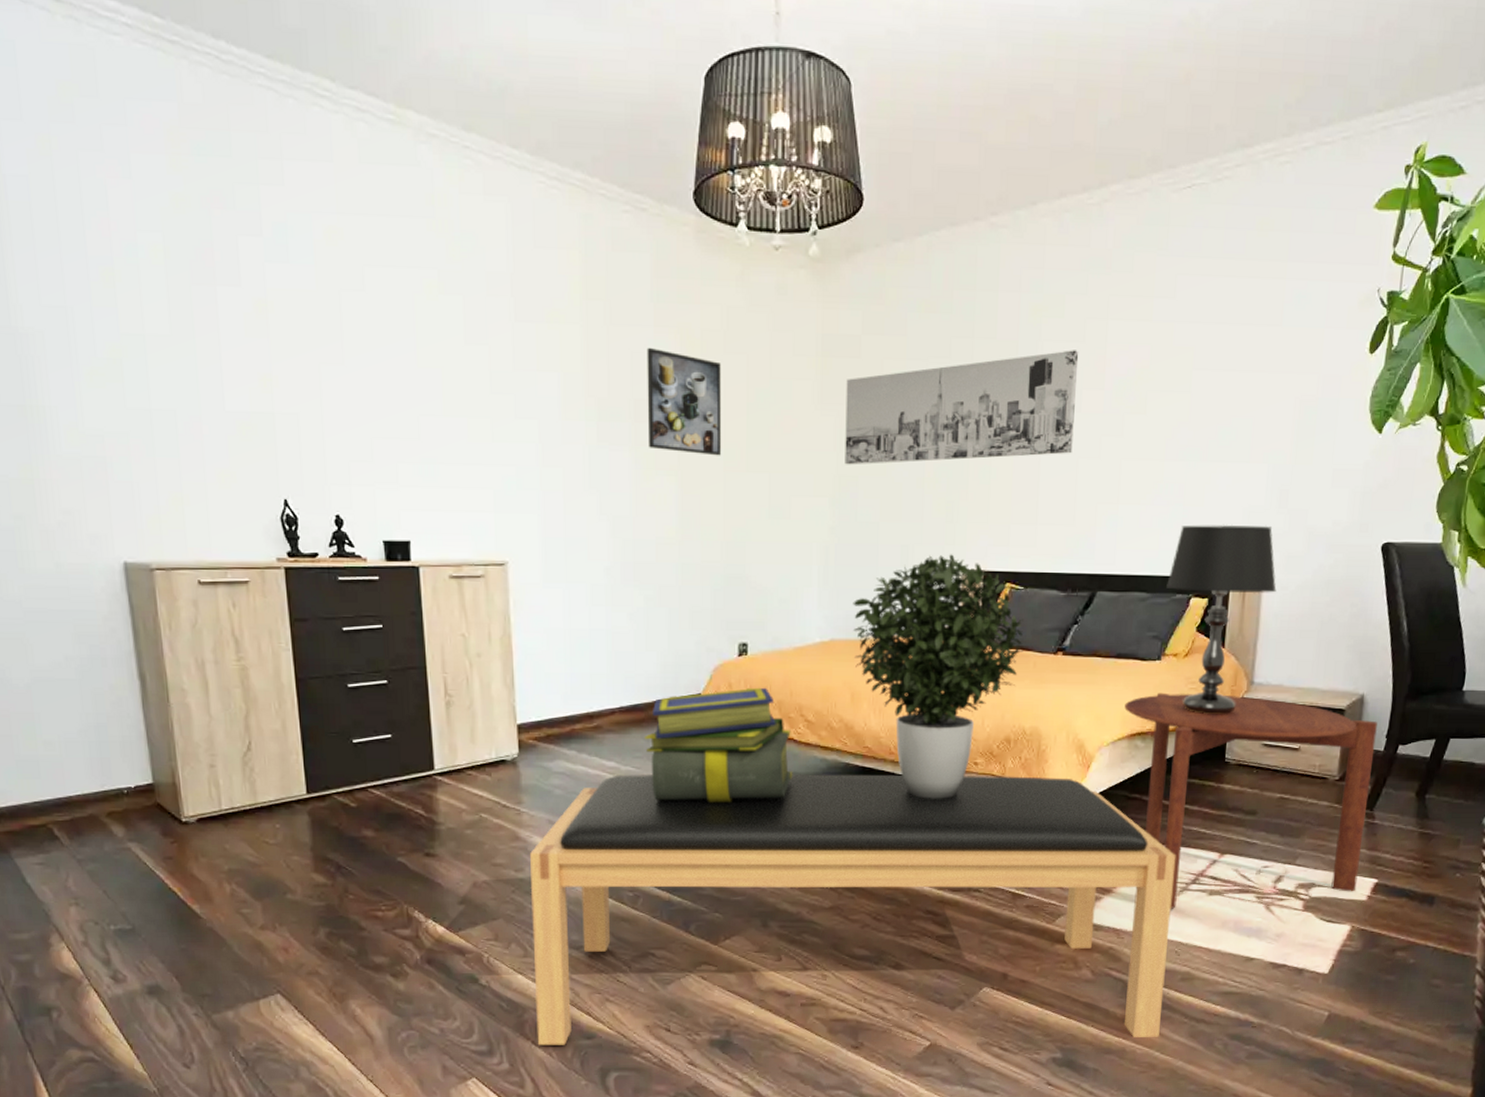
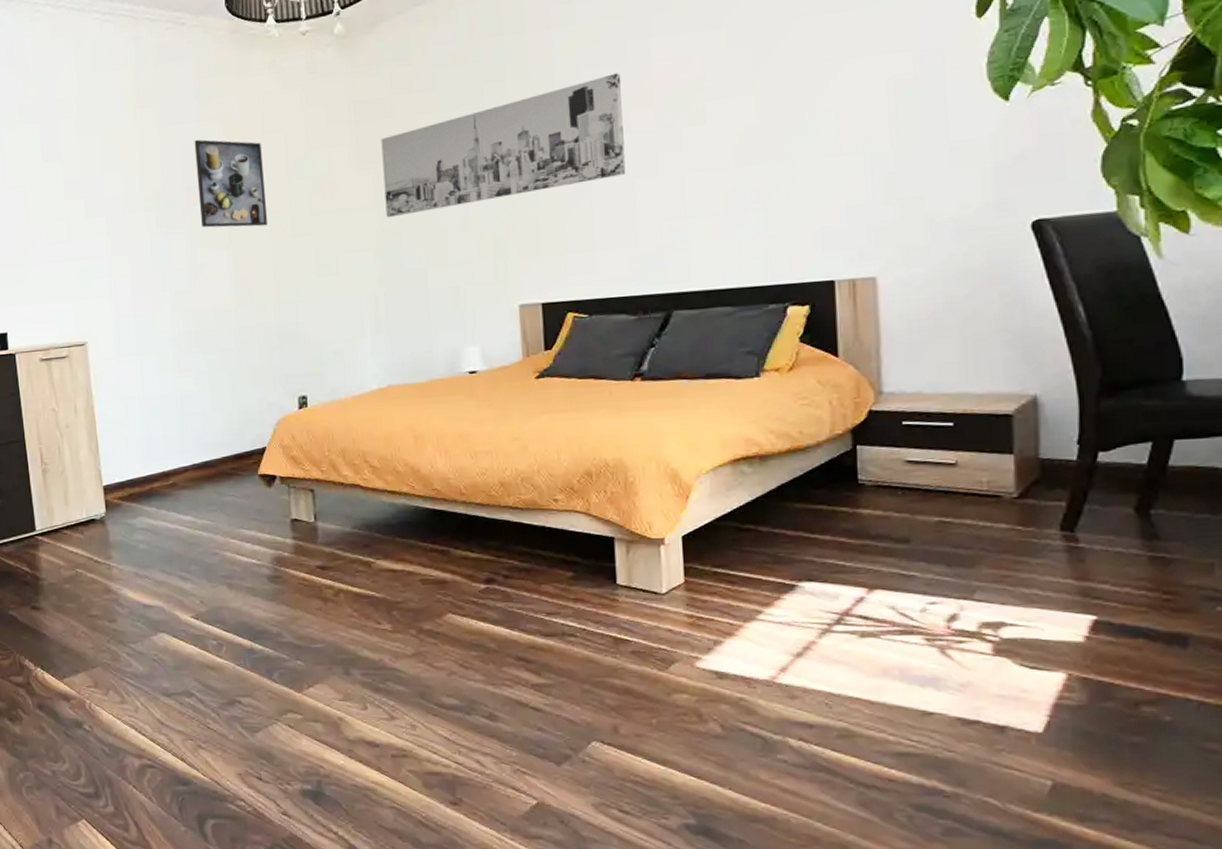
bench: present [530,774,1176,1046] -> none [121,510,818,805]
stack of books: present [645,687,793,803] -> none [217,436,363,552]
potted plant: present [853,554,1023,799] -> none [407,290,595,540]
side table: present [1124,692,1378,909] -> none [722,408,1067,654]
table lamp: present [1166,524,1277,715] -> none [755,219,896,432]

